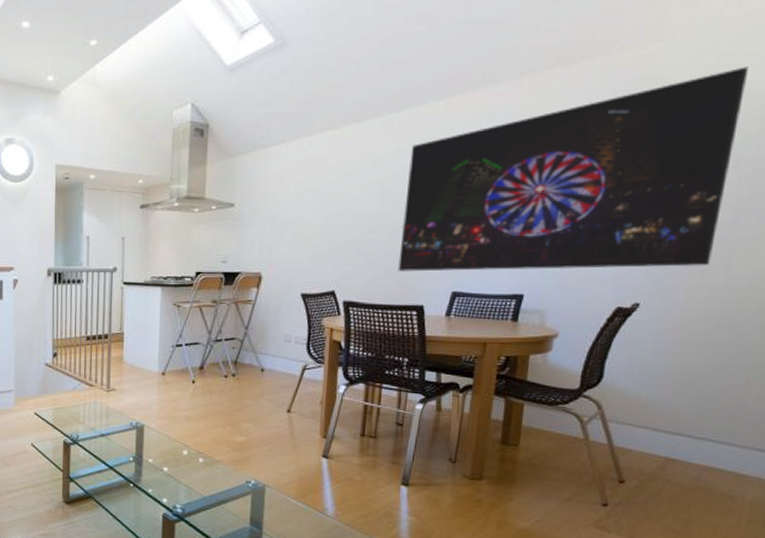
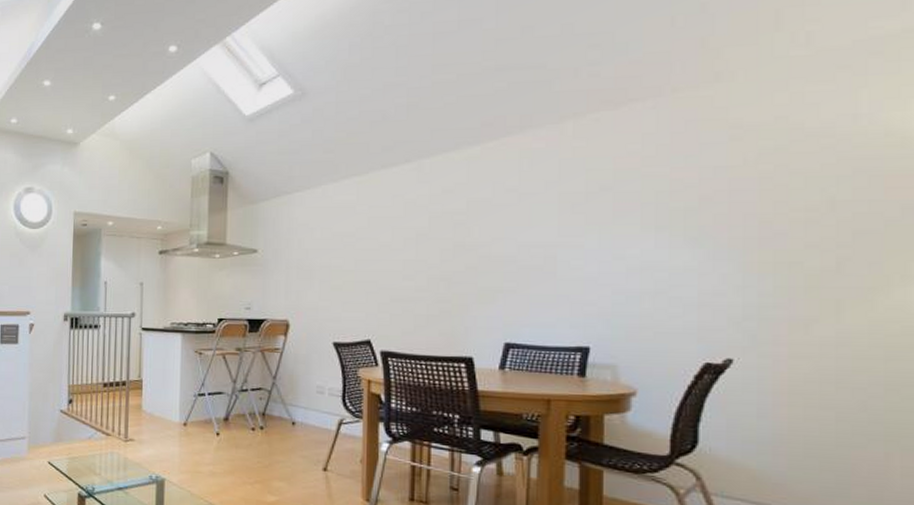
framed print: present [398,66,750,272] -> none [440,105,830,321]

